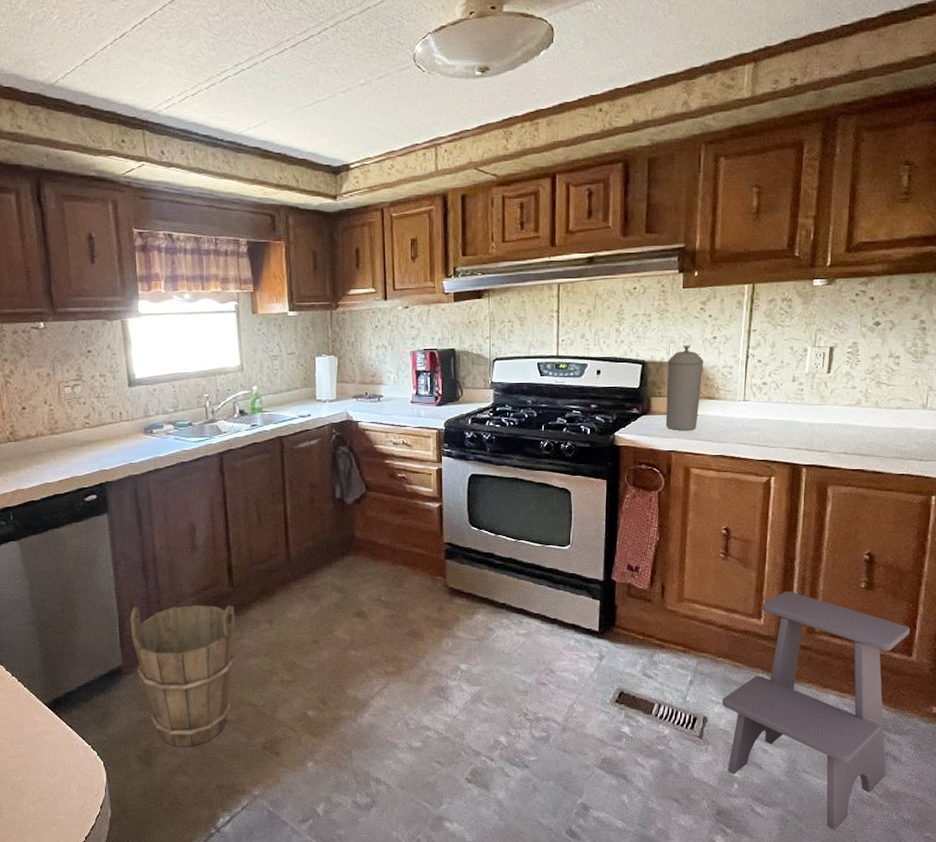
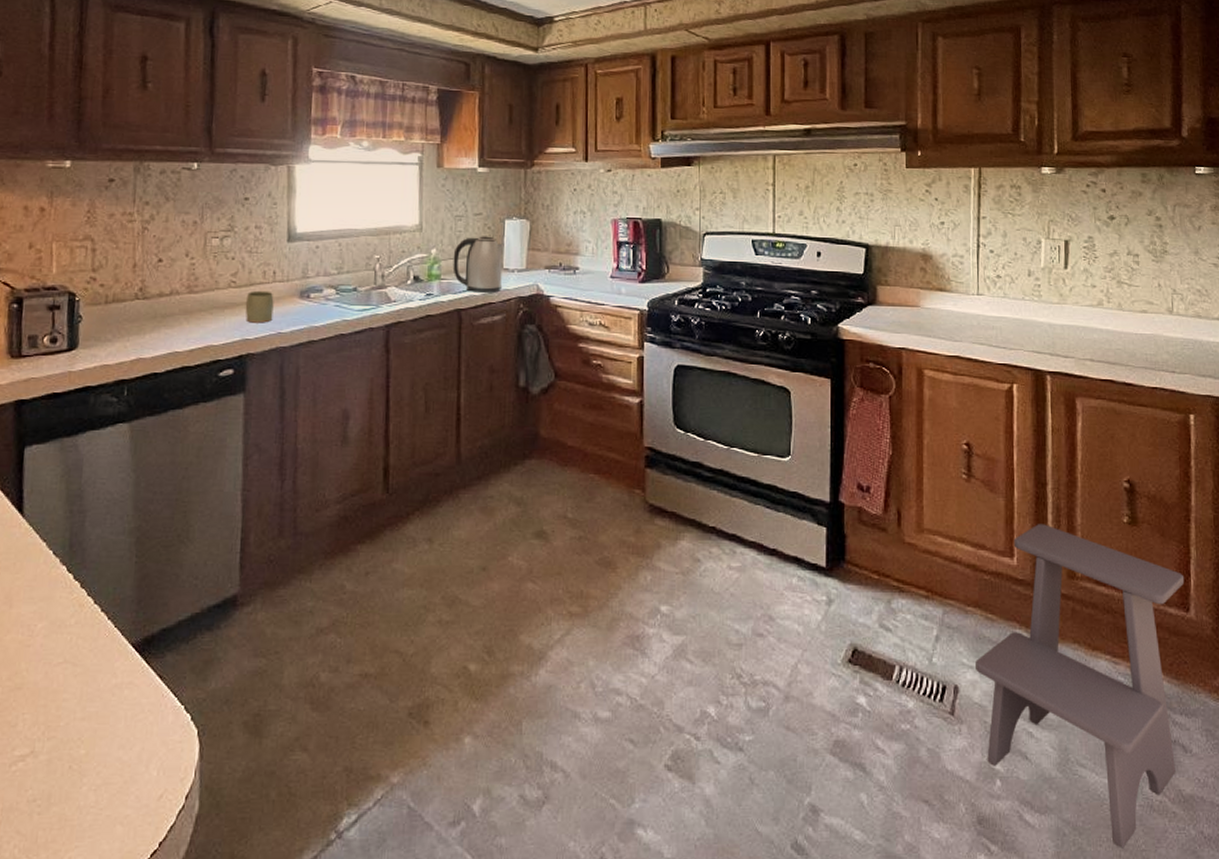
mug: none [99,429,124,456] -> present [245,290,274,323]
bucket: present [130,605,236,747] -> none [255,514,388,711]
kettle: none [272,372,316,423] -> present [453,236,504,294]
canister: present [665,345,704,431] -> none [893,230,932,326]

